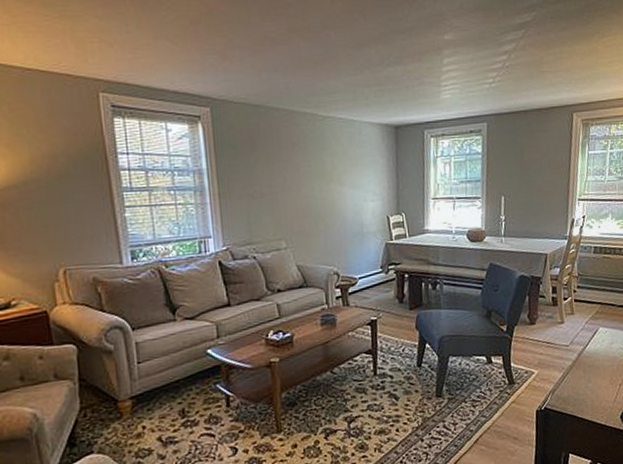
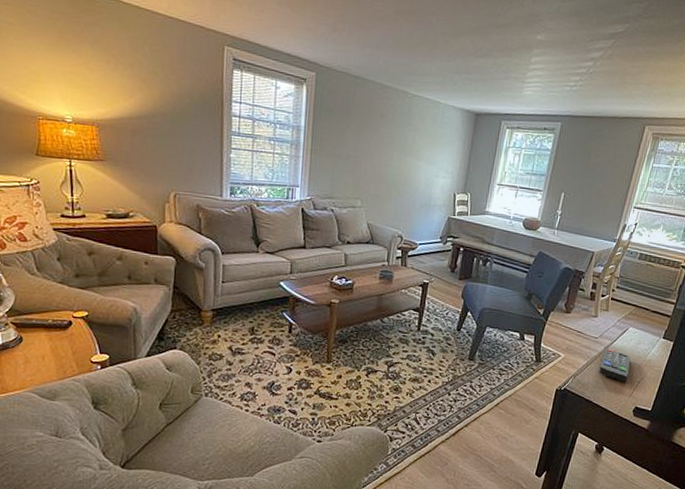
remote control: none [576,354,609,388] -> present [599,348,630,382]

